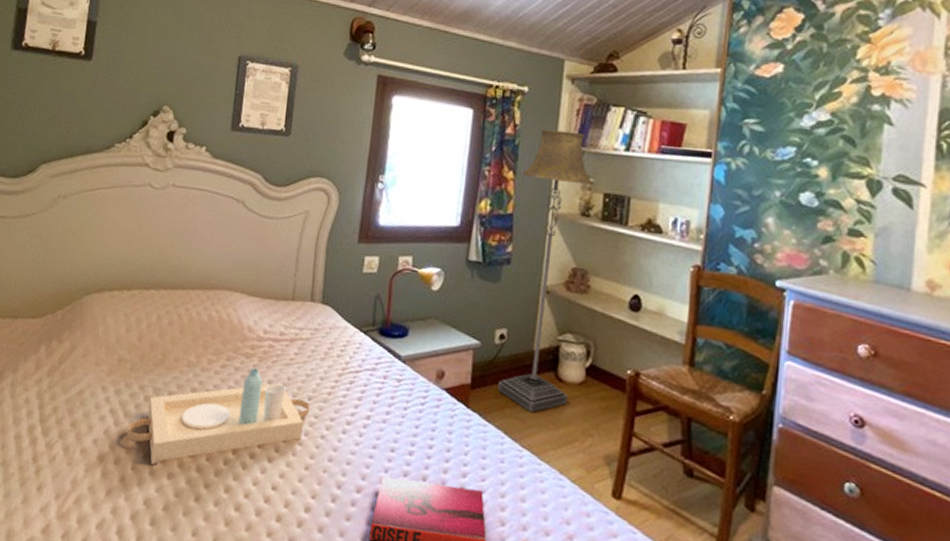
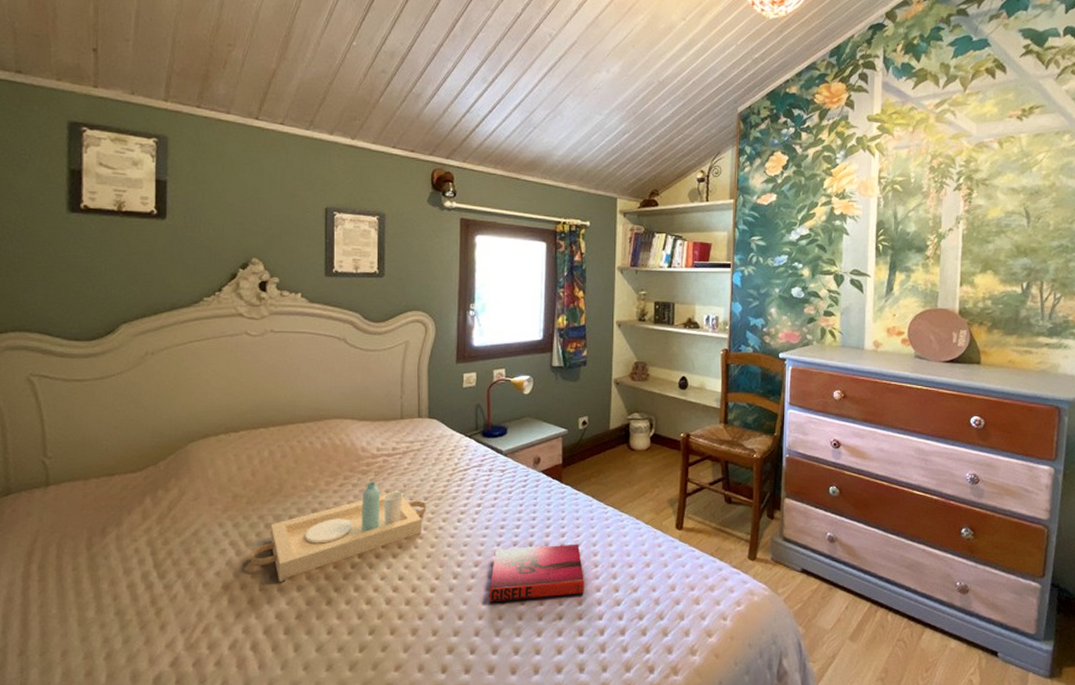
floor lamp: present [498,129,594,413] -> none [584,255,646,478]

